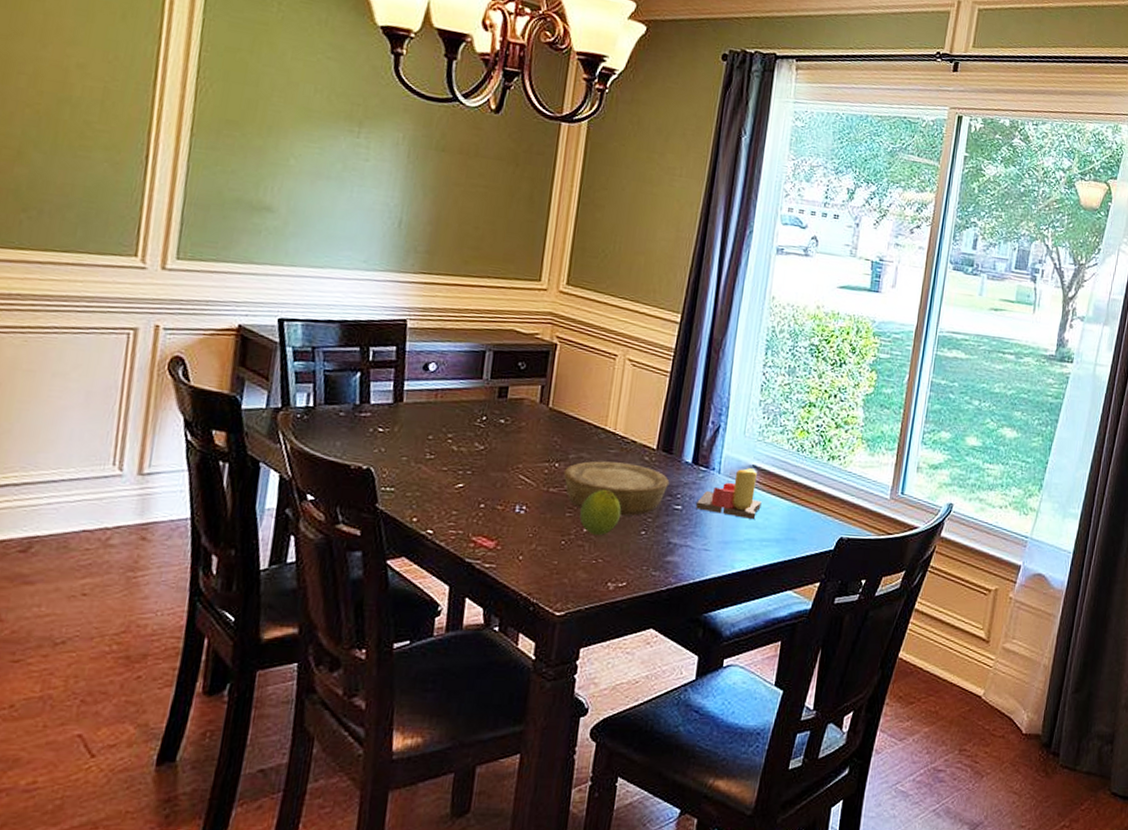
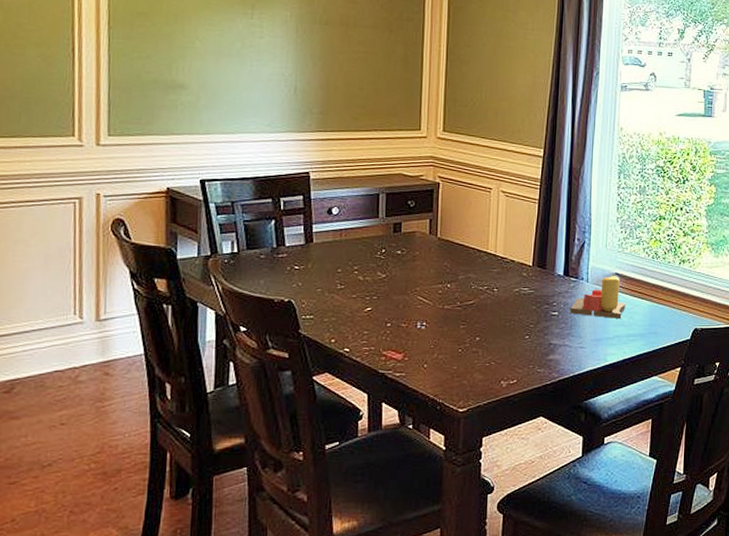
bowl: present [563,460,670,516] -> none [455,279,546,325]
fruit: present [580,490,622,536] -> none [472,304,507,343]

